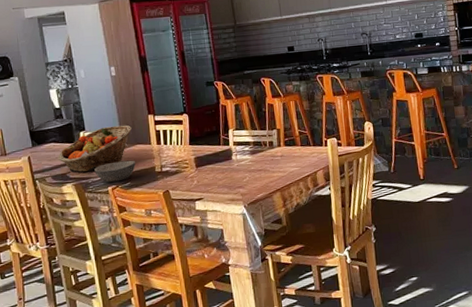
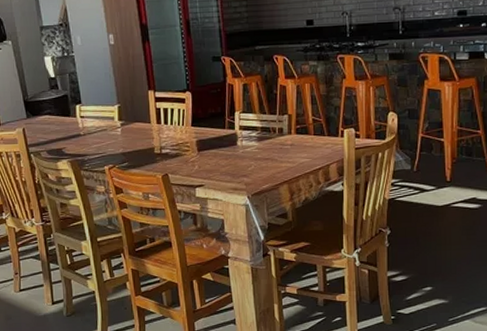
fruit basket: present [58,125,132,172] -> none [53,100,130,148]
bowl: present [94,160,136,183] -> none [91,139,134,161]

